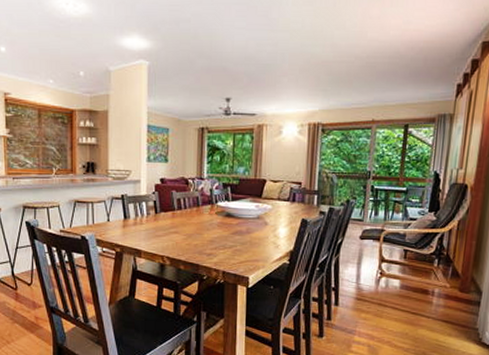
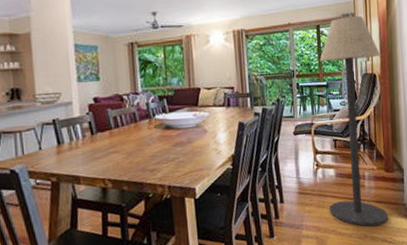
floor lamp: none [387,117,478,346] -> present [320,16,389,227]

